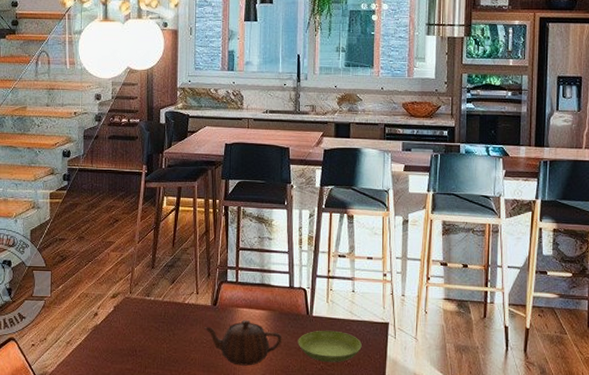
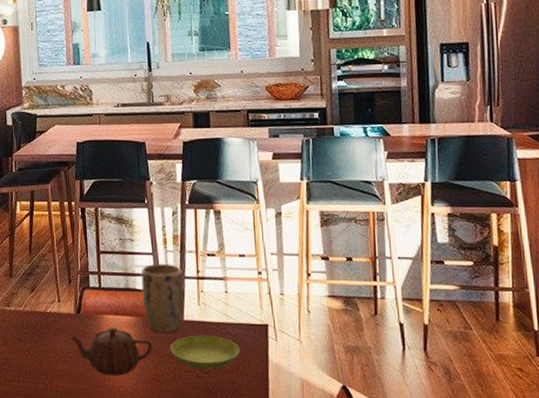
plant pot: none [275,262,315,327] -> present [141,264,184,332]

